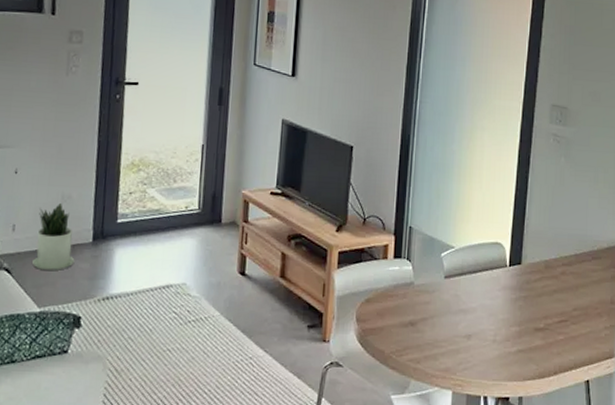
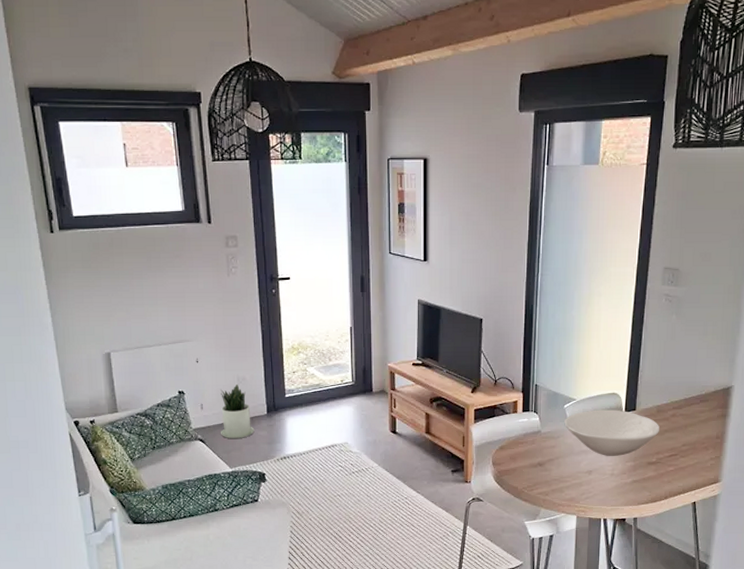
bowl: none [441,261,548,319] -> present [564,410,659,456]

